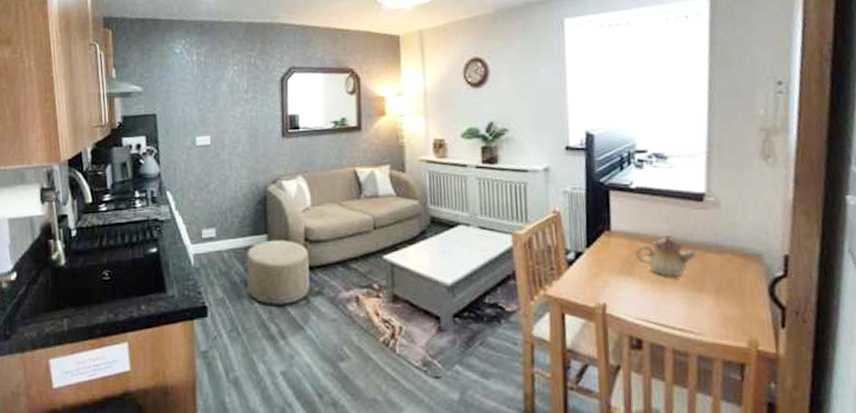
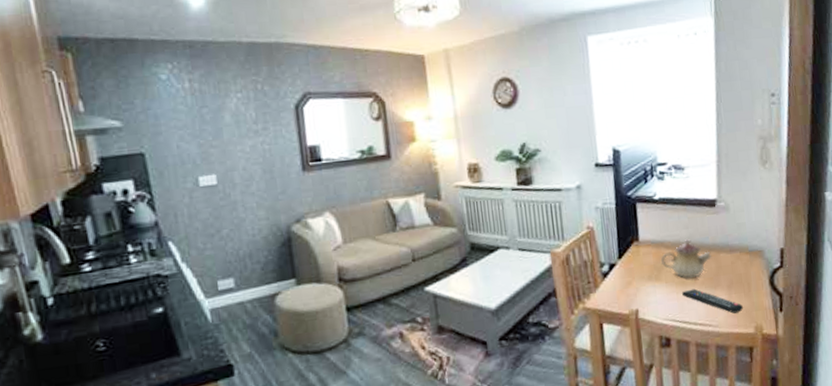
remote control: none [657,289,734,322] -> present [681,288,743,314]

